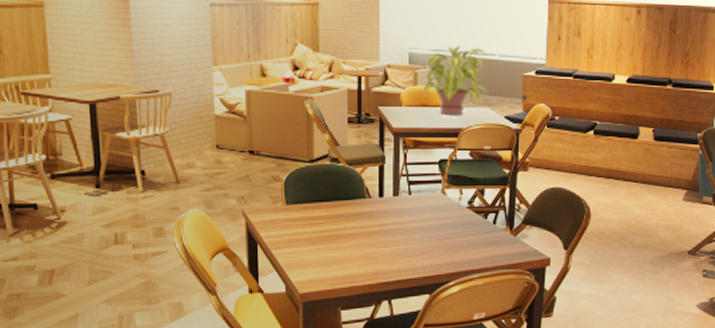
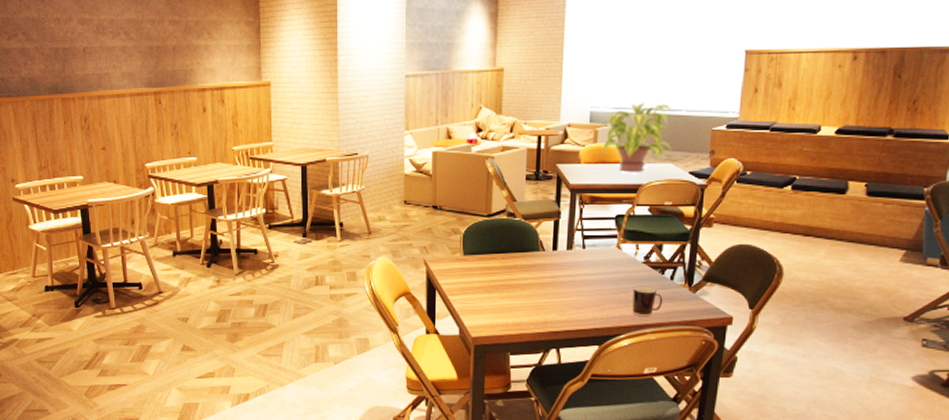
mug: none [459,231,488,263] -> present [632,285,663,317]

